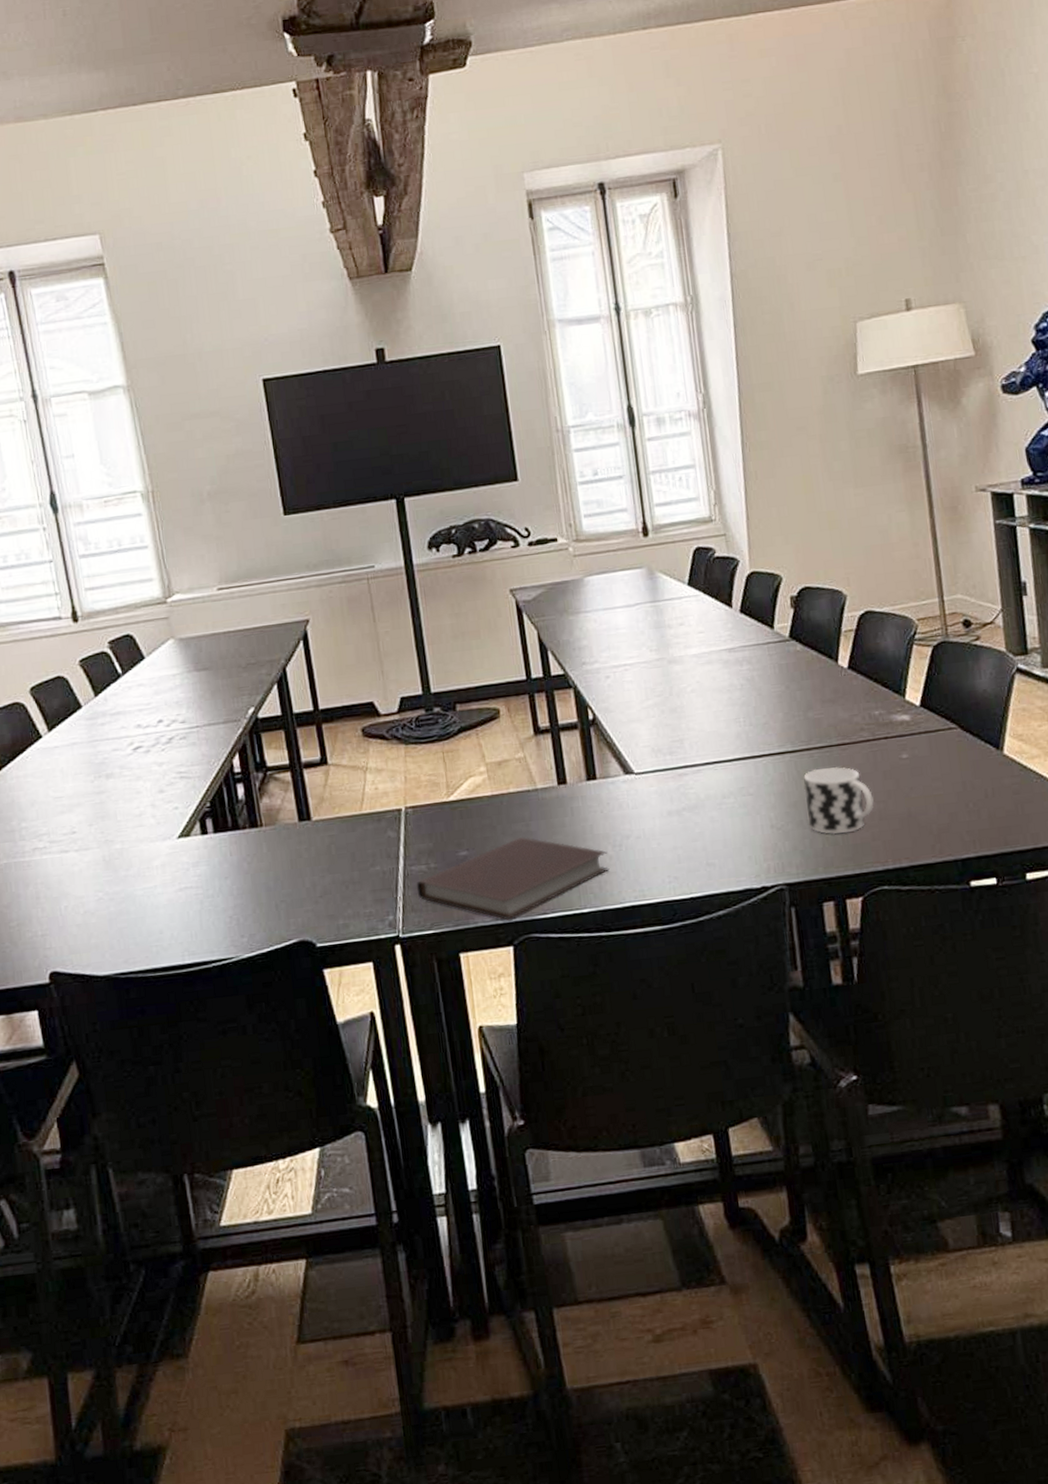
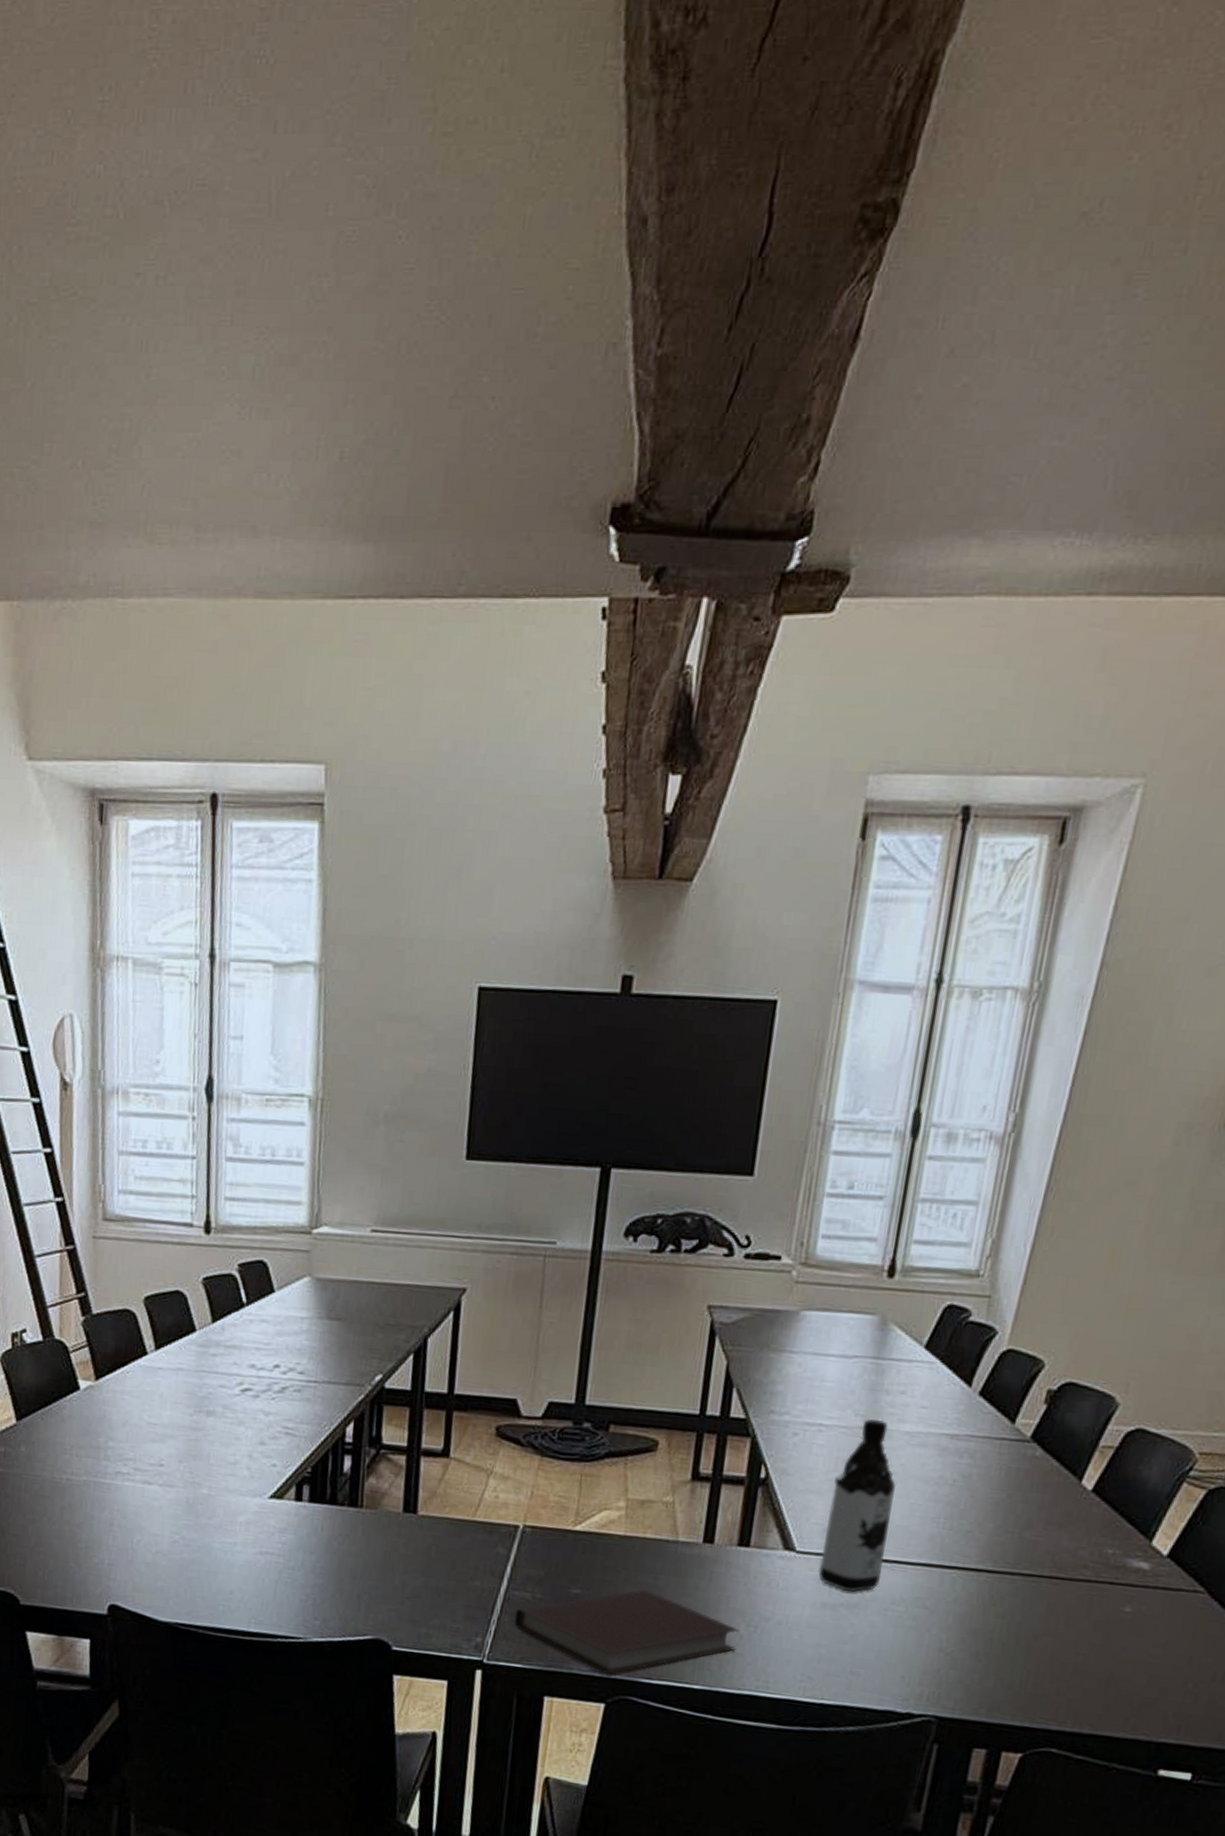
water bottle: none [649,649,708,798] -> present [818,1419,897,1592]
cup: present [803,767,874,835] -> none [984,1597,1073,1679]

